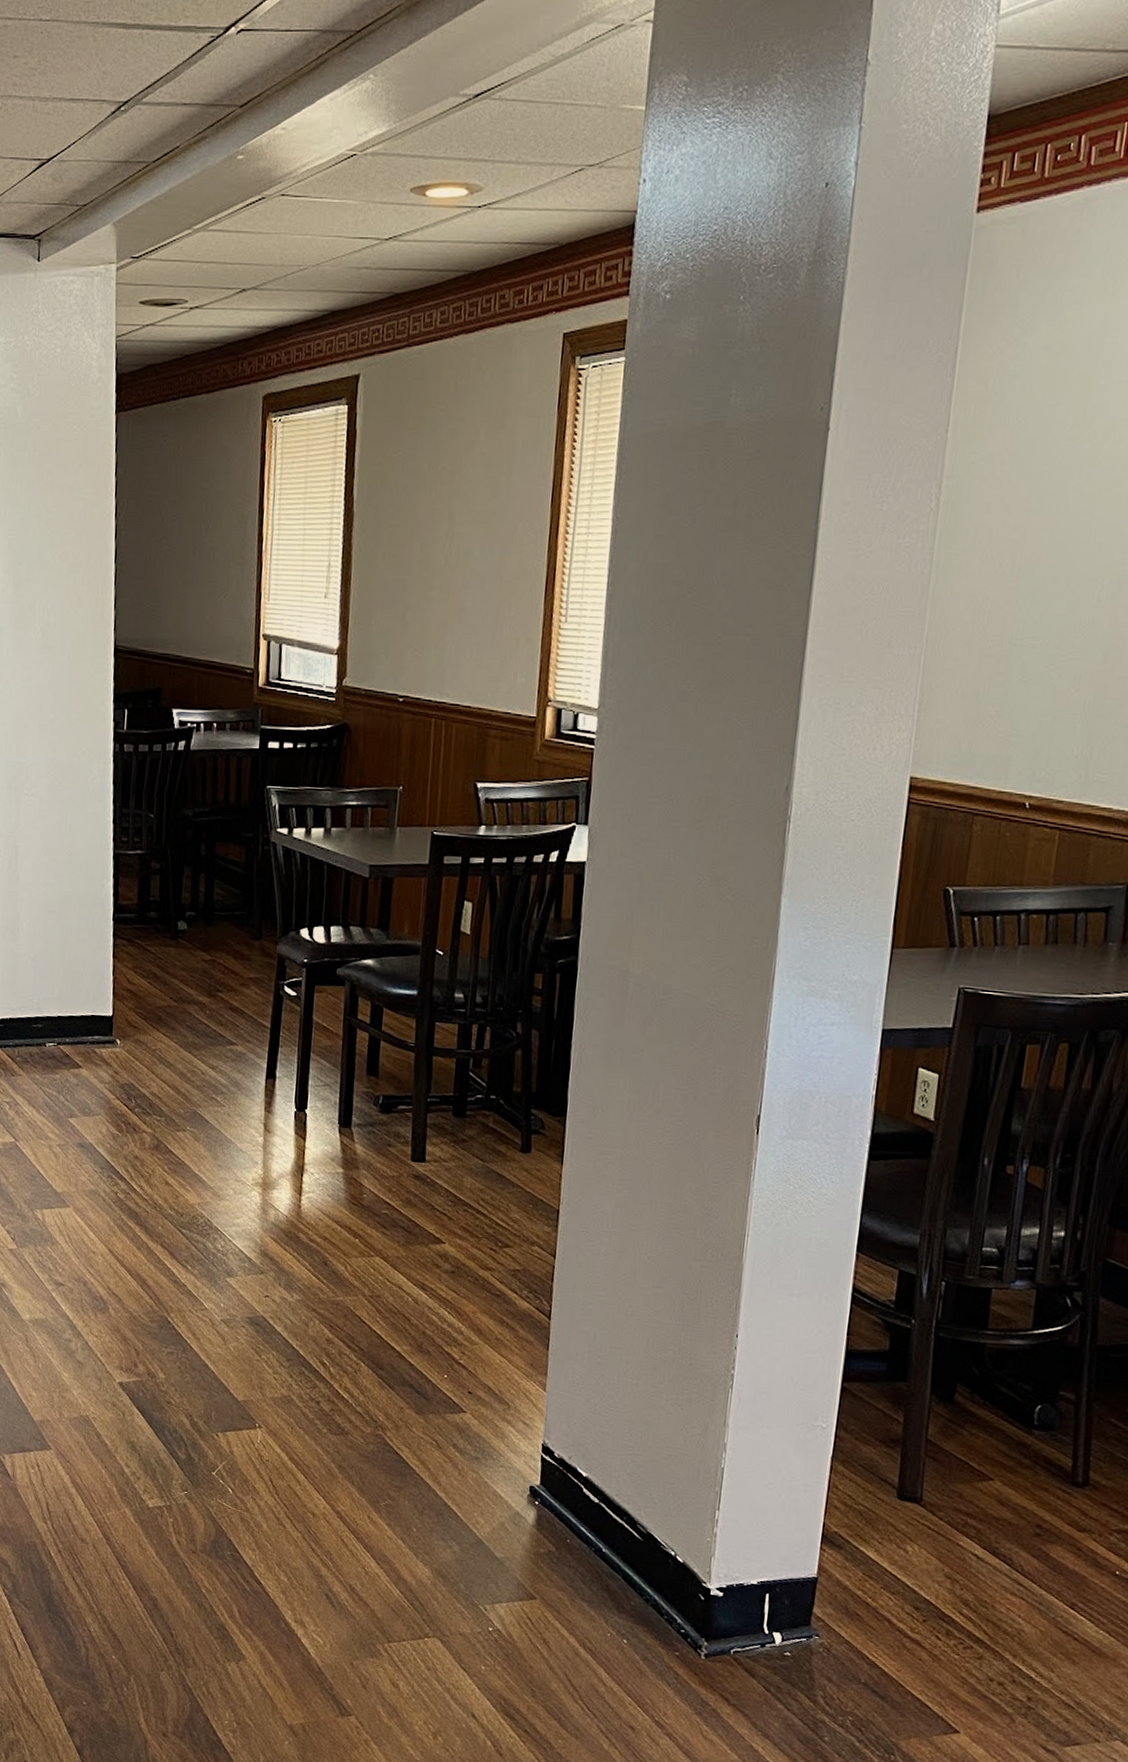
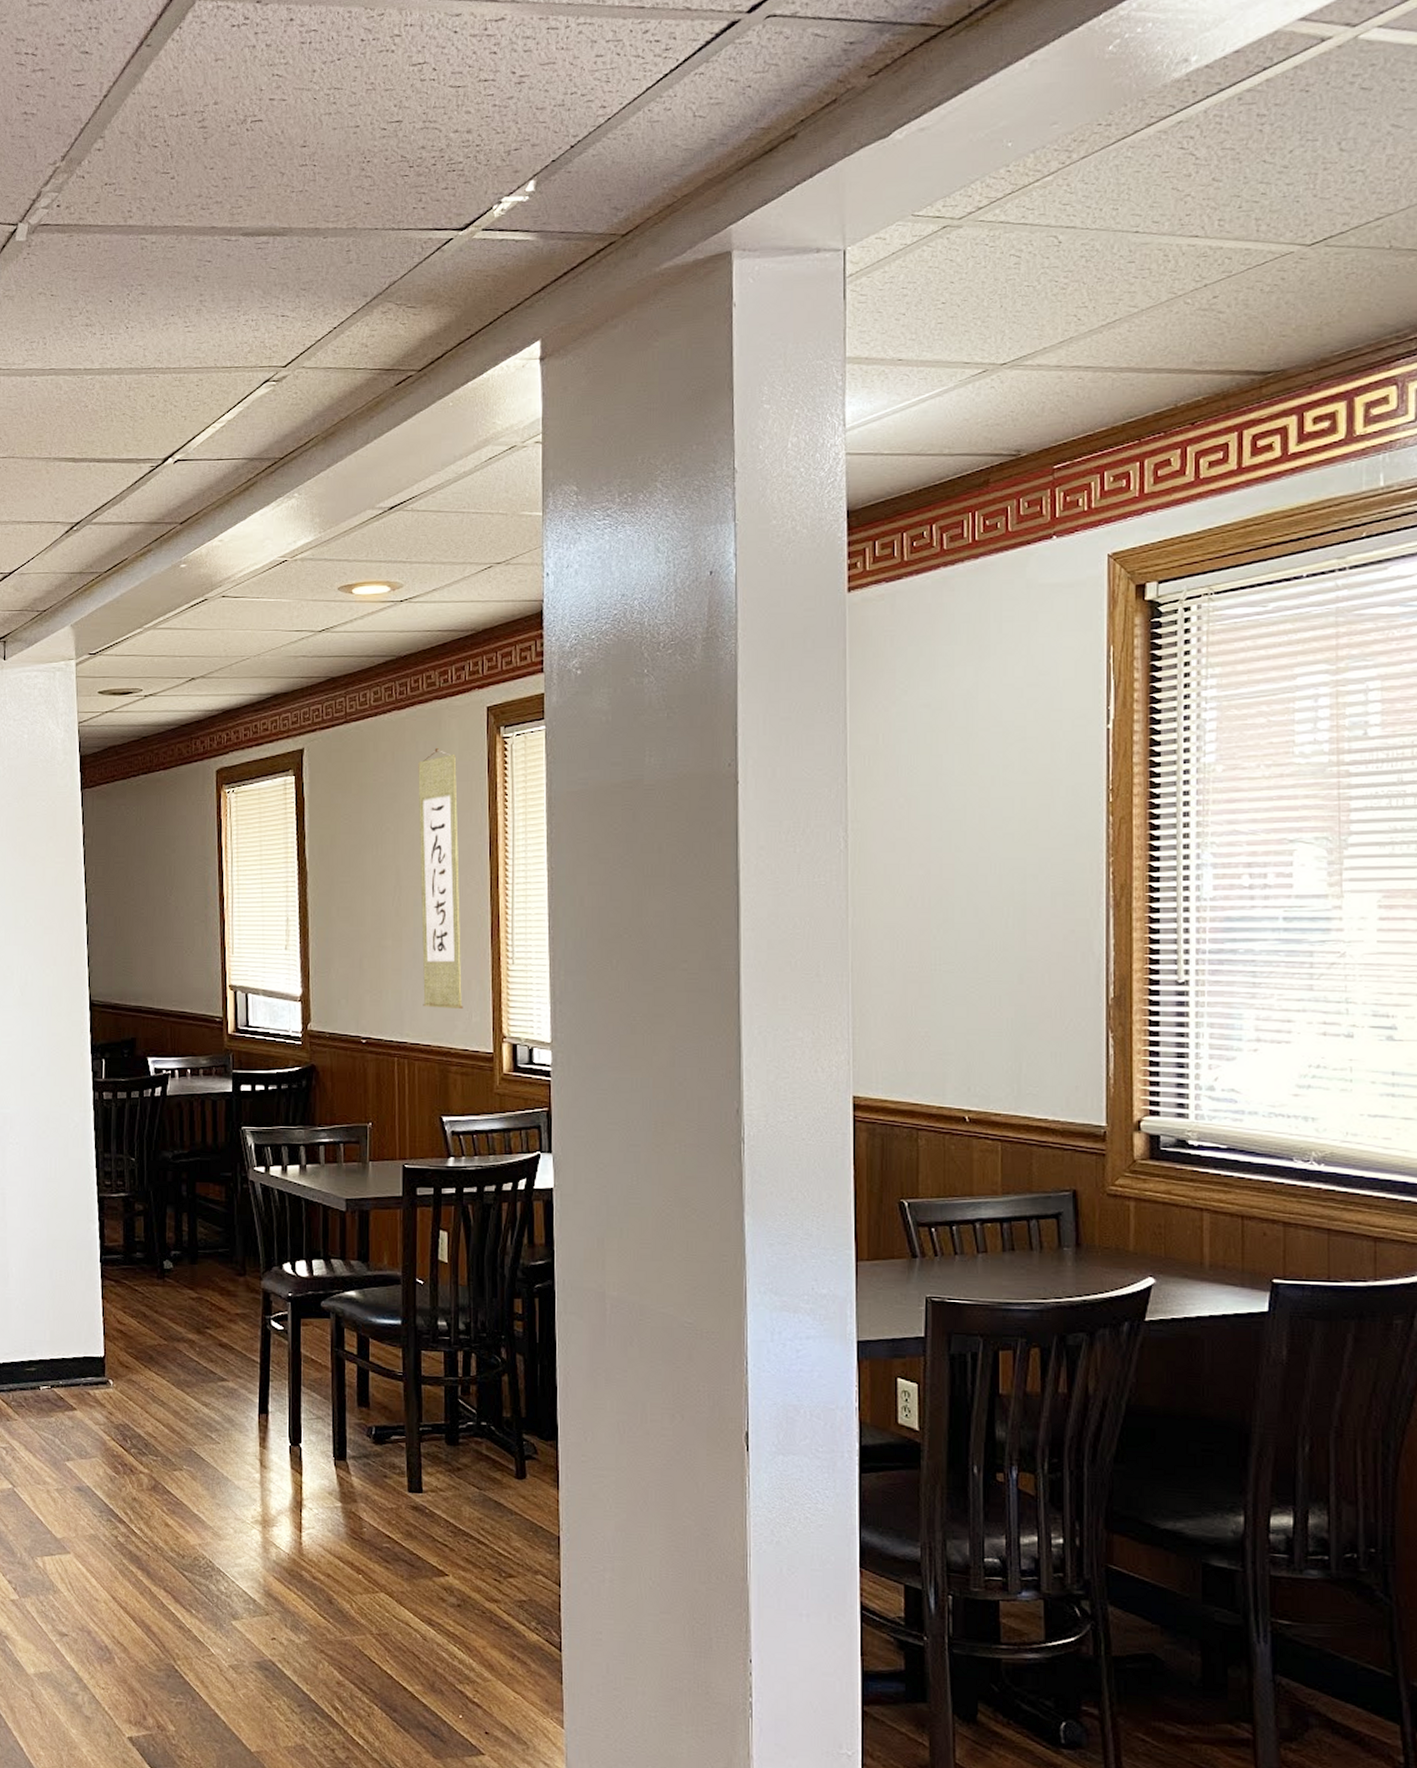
wall scroll: none [466,378,524,668] -> present [418,747,463,1009]

